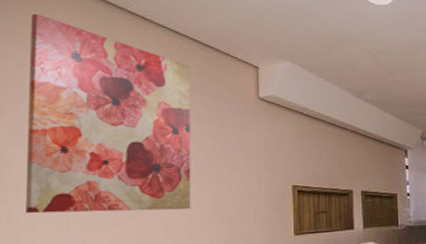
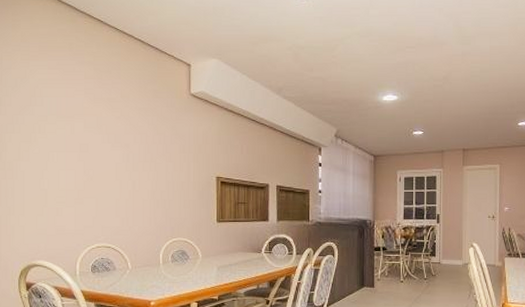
wall art: present [26,13,191,214] -> none [18,19,136,192]

